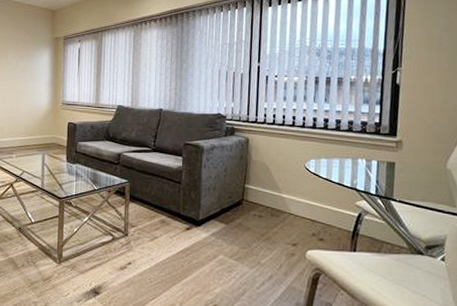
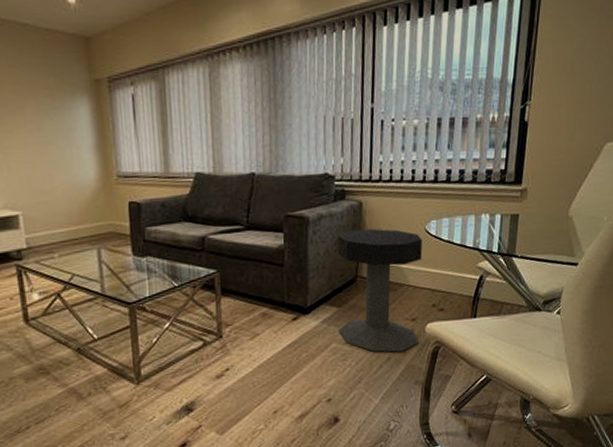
side table: none [225,160,303,272] -> present [337,228,423,352]

